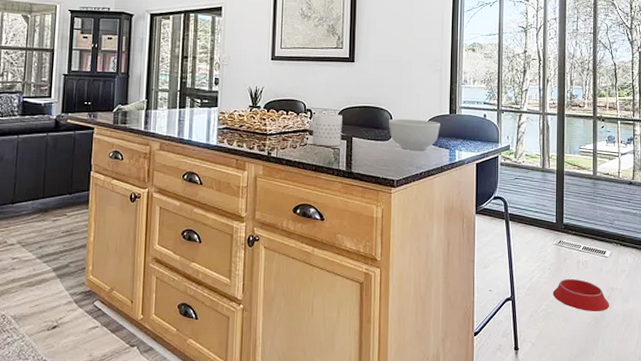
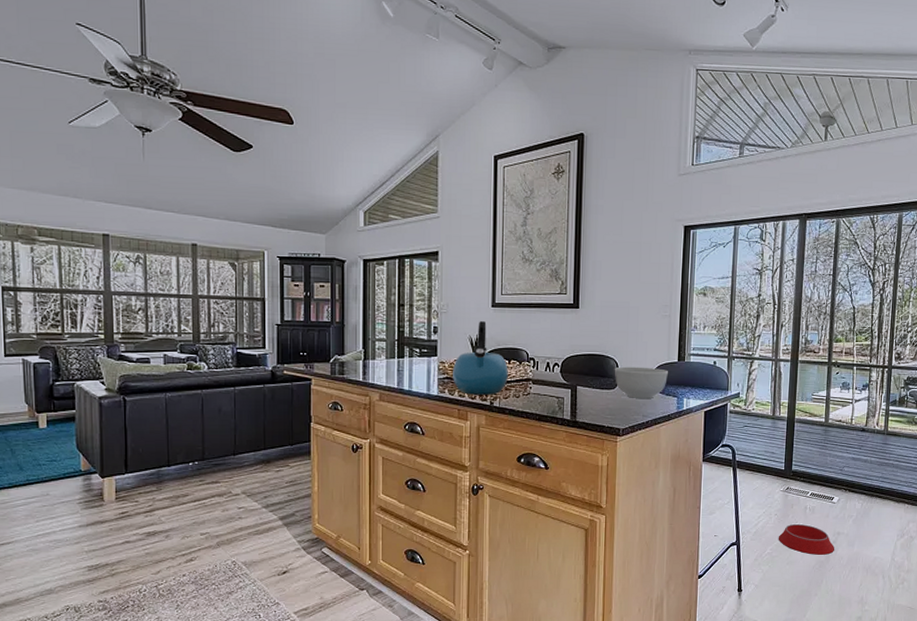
kettle: none [232,73,286,145] -> present [453,321,508,395]
mug: present [312,113,342,147] -> none [535,361,567,396]

